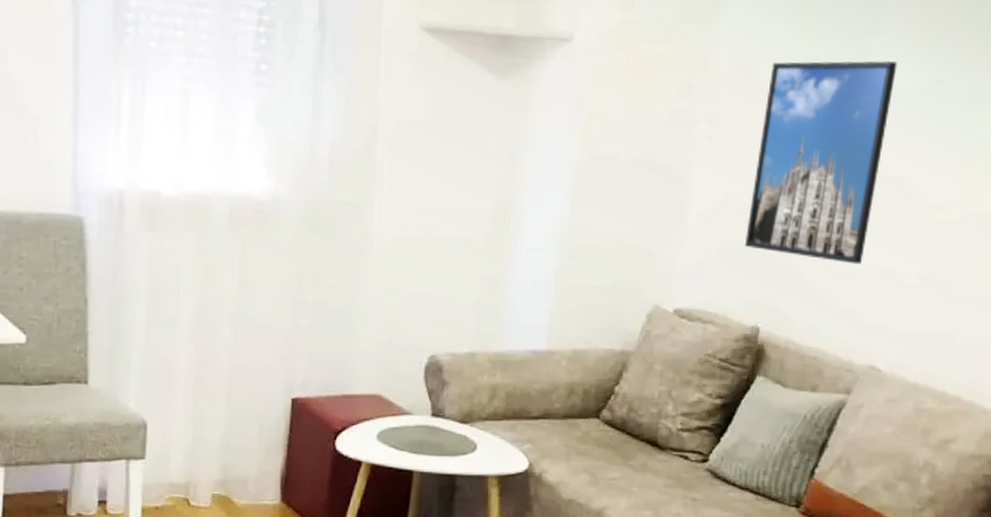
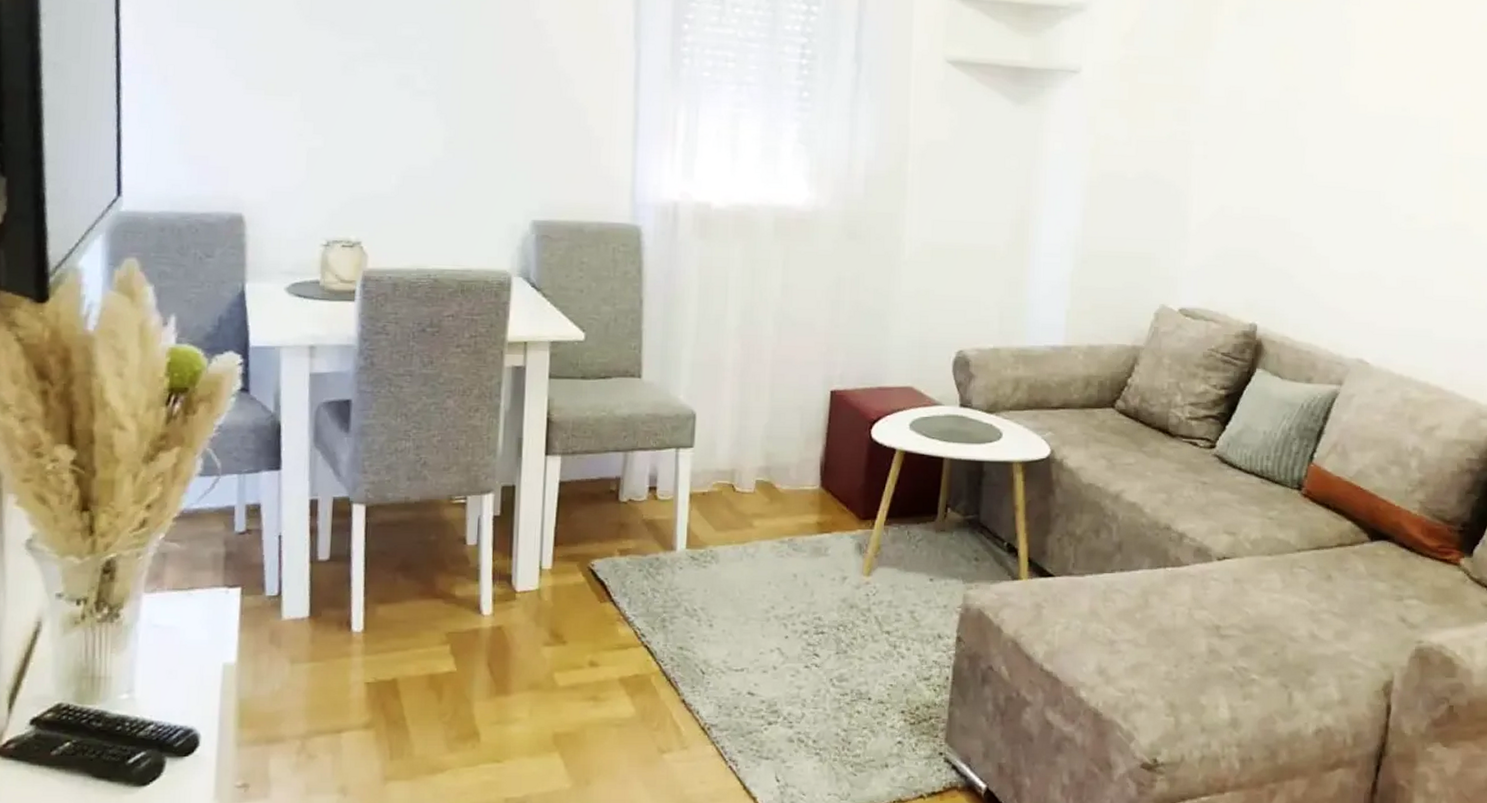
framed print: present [744,60,897,265] -> none [1240,90,1367,268]

